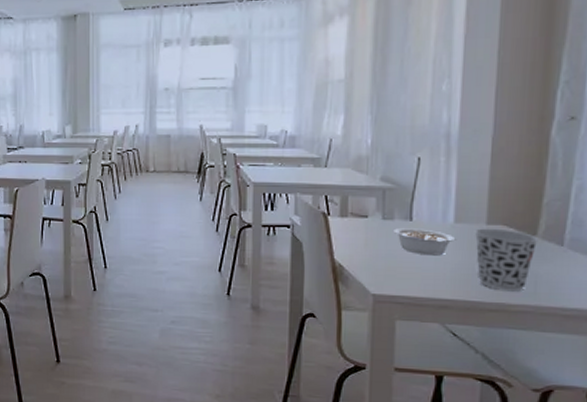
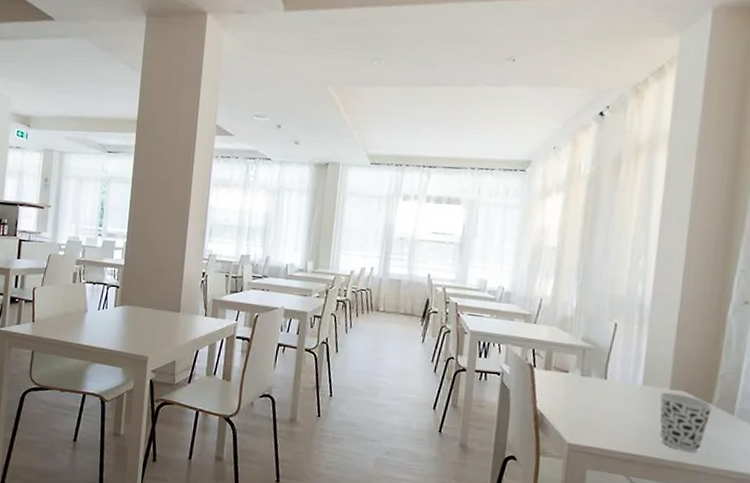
legume: present [393,228,456,256] -> none [590,385,643,414]

